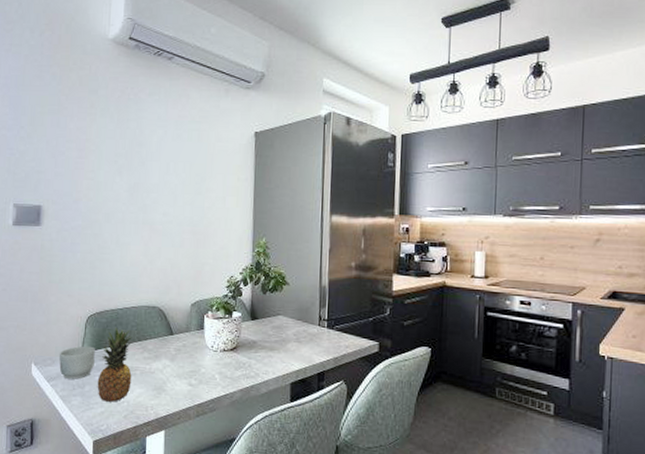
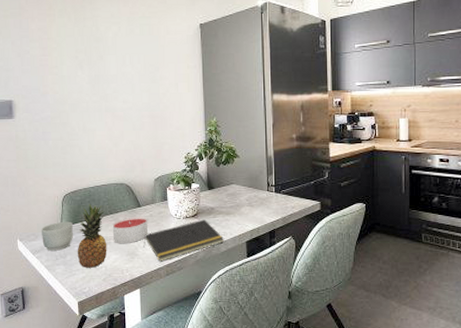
candle: none [139,346,180,377] -> present [112,217,149,244]
notepad: none [173,354,265,400] -> present [143,219,224,262]

